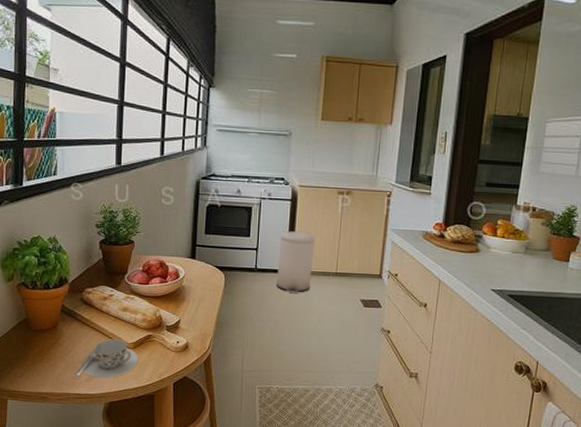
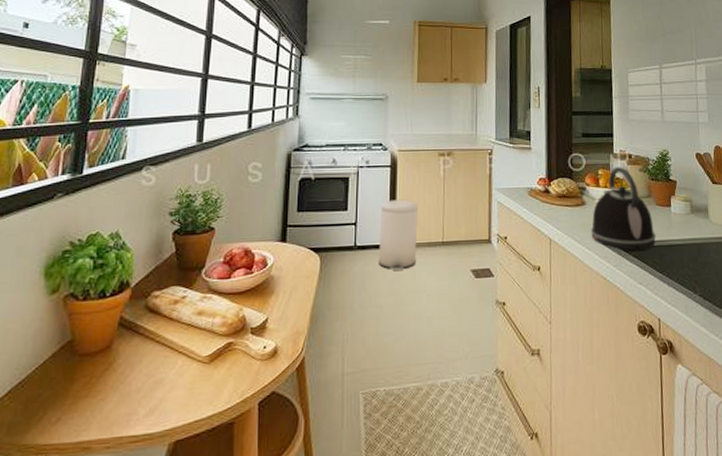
teacup: present [75,338,139,378] -> none [131,352,216,410]
kettle: none [481,219,548,300] -> present [590,167,656,251]

